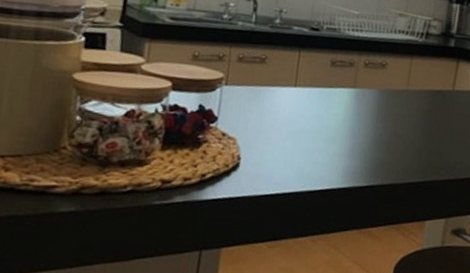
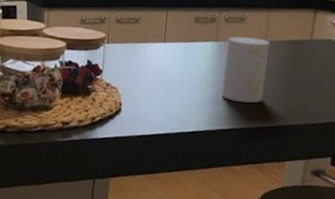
cup: none [358,83,412,157] -> present [221,36,270,103]

